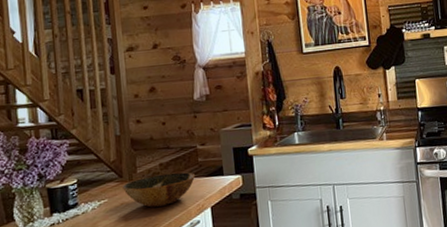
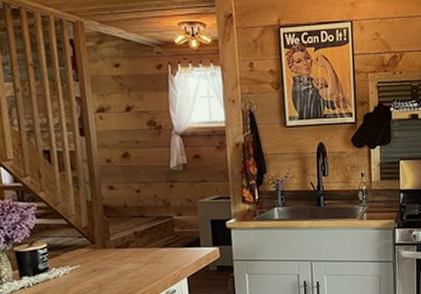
bowl: present [122,171,196,208] -> none [95,241,172,275]

